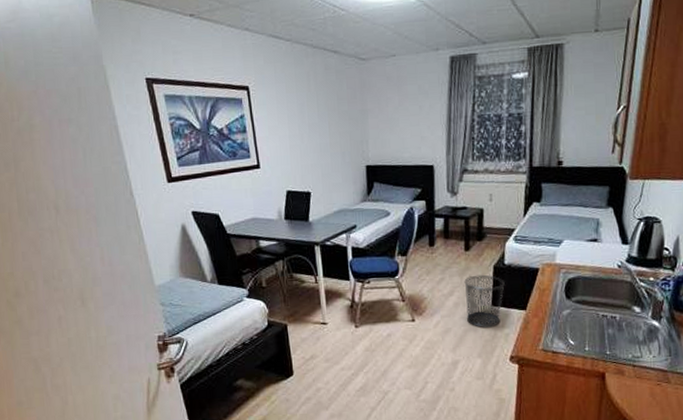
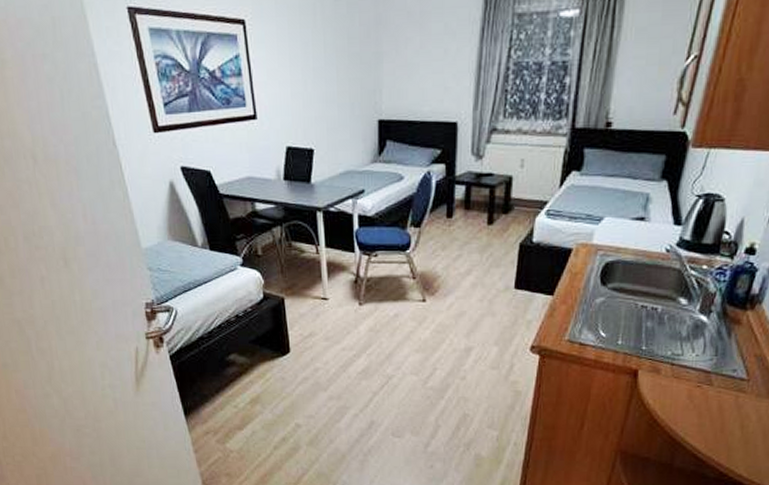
waste bin: present [464,274,505,327] -> none [484,253,531,312]

